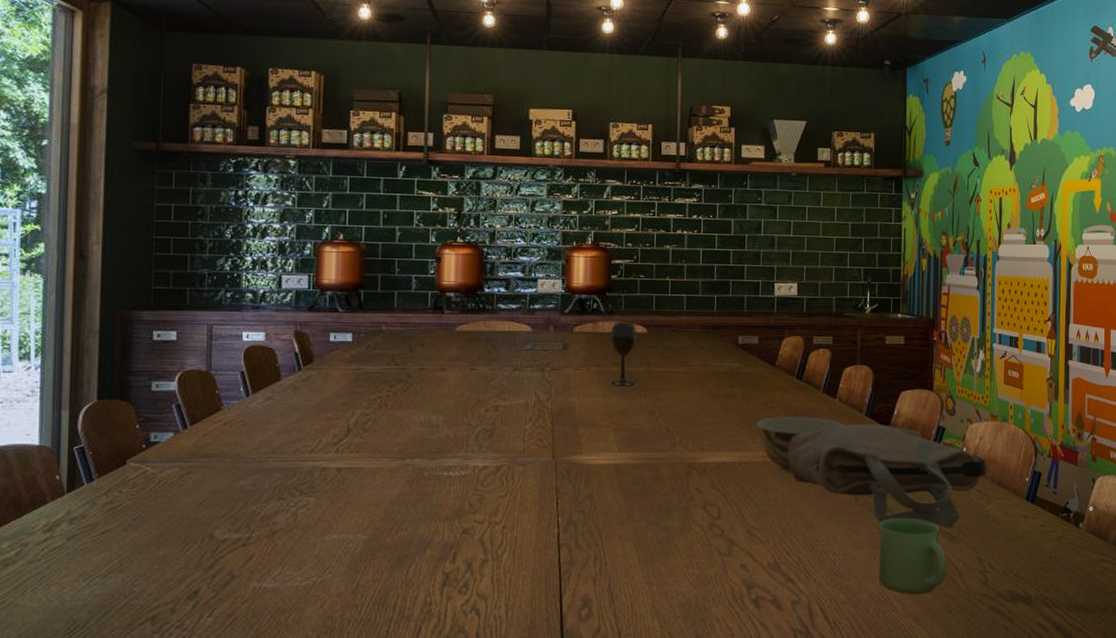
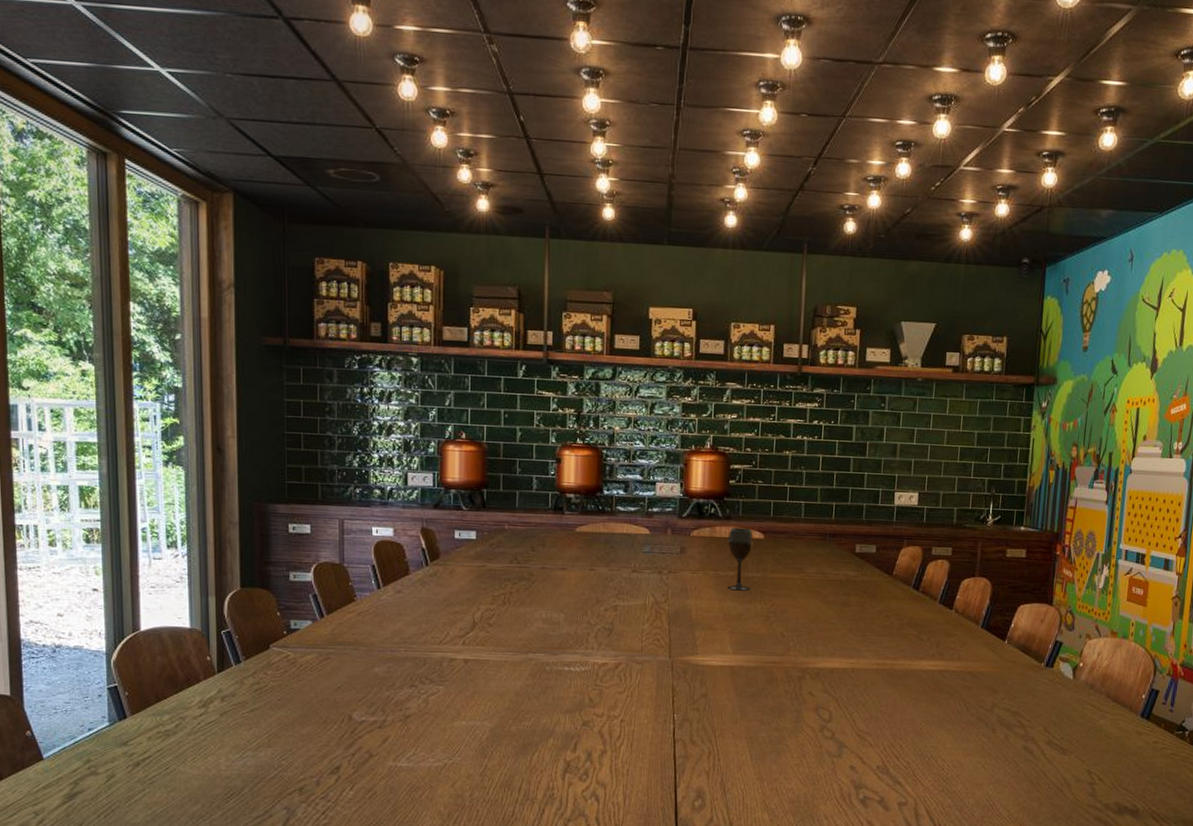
bowl: present [756,415,844,474] -> none [870,625,959,682]
tote bag: present [788,423,988,529] -> none [901,635,1103,741]
cup: present [878,517,948,594] -> none [985,728,1056,802]

